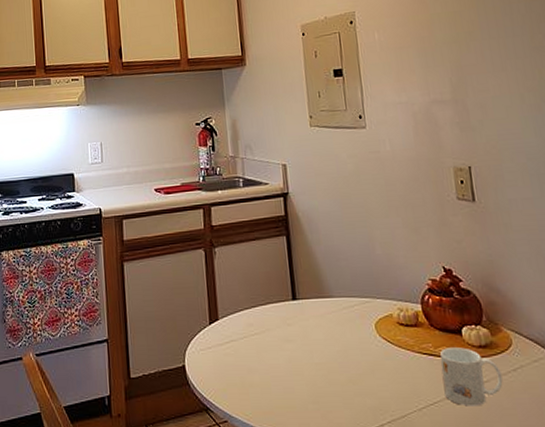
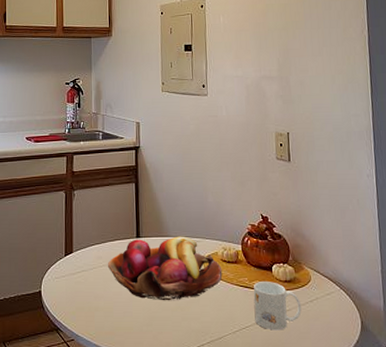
fruit basket: none [260,296,401,374] -> present [107,236,223,301]

